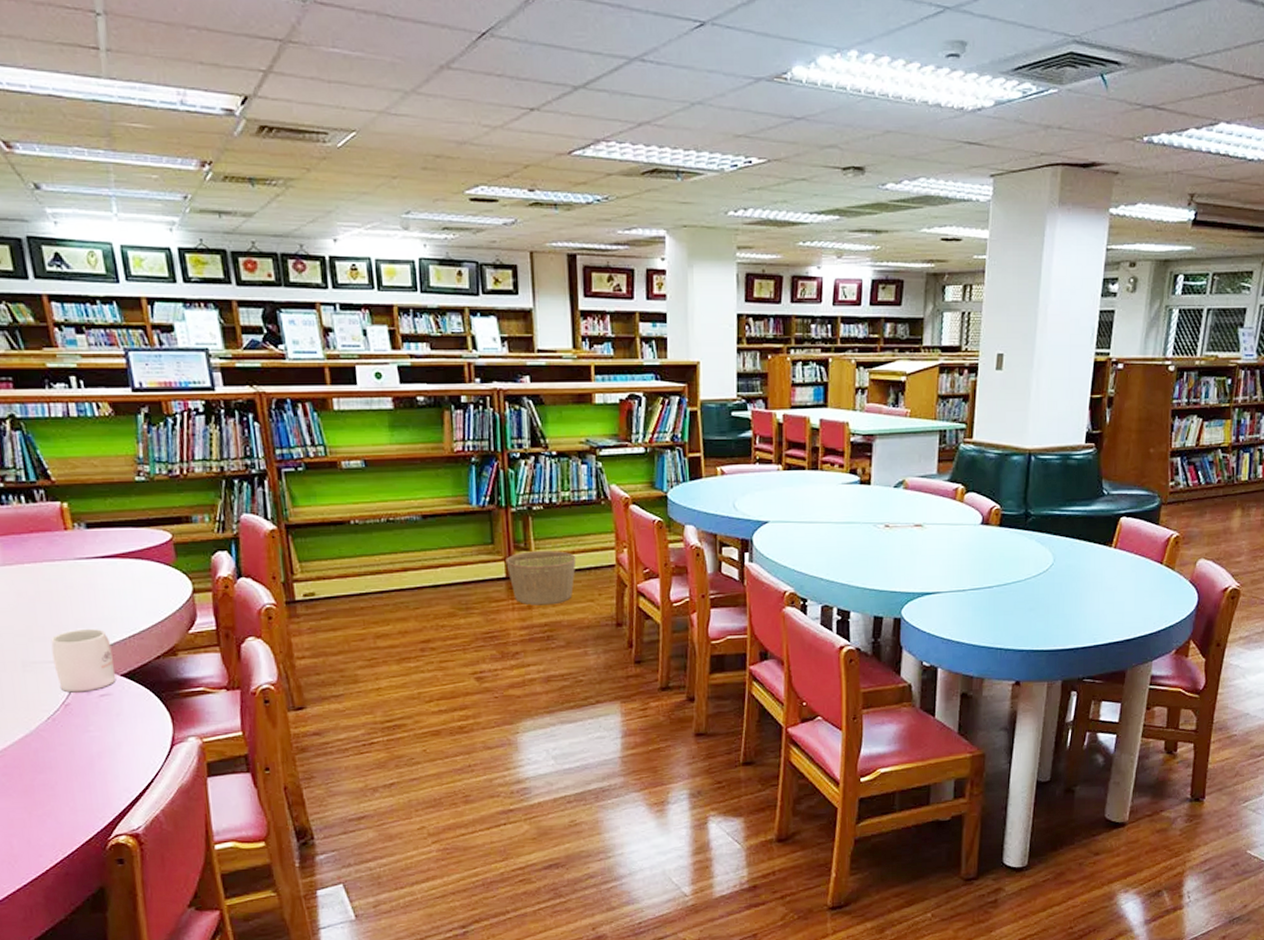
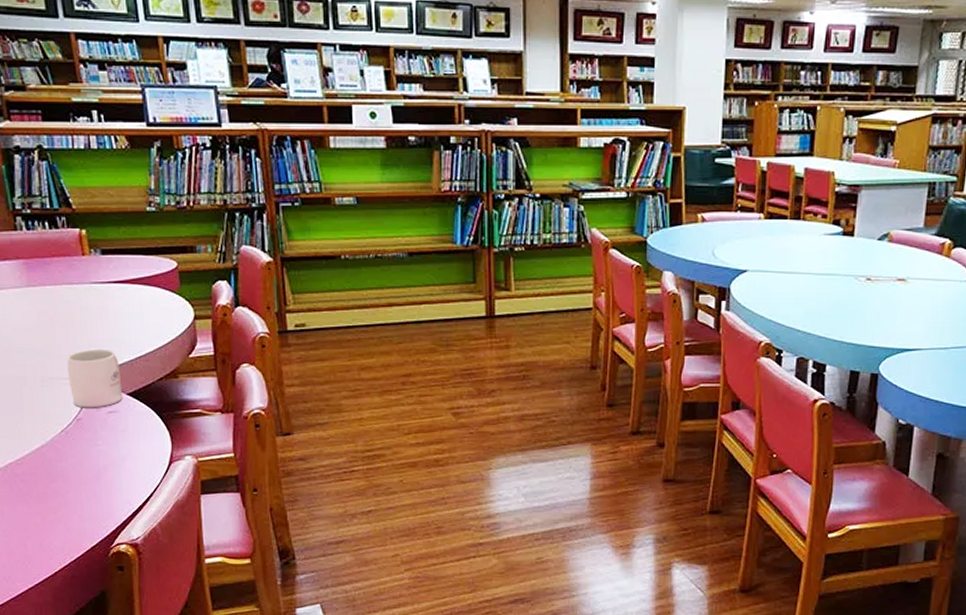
basket: present [506,551,576,605] -> none [486,292,555,345]

